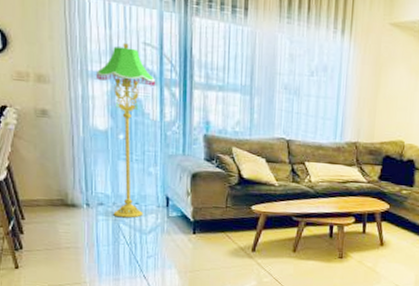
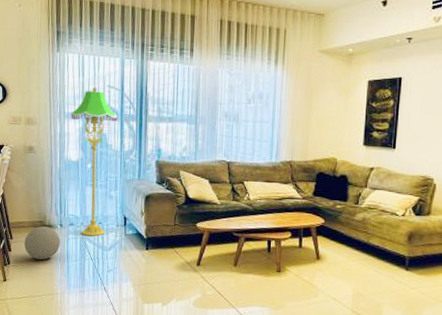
decorative ball: none [41,205,88,245] -> present [24,226,61,260]

